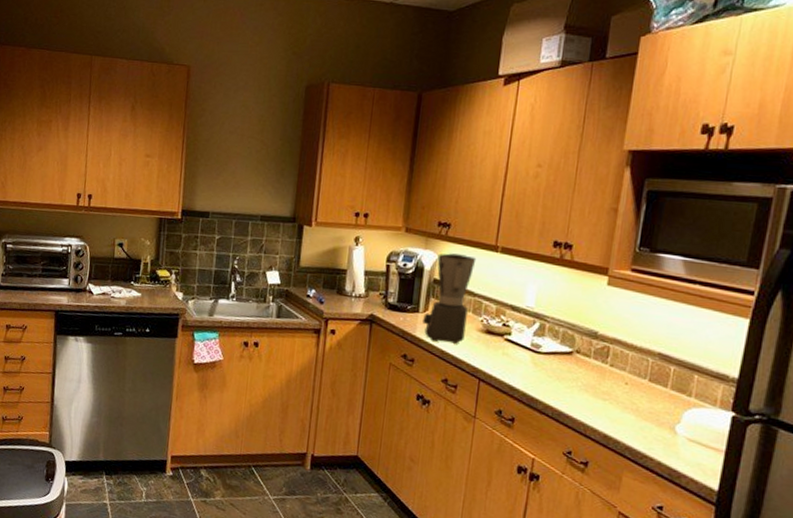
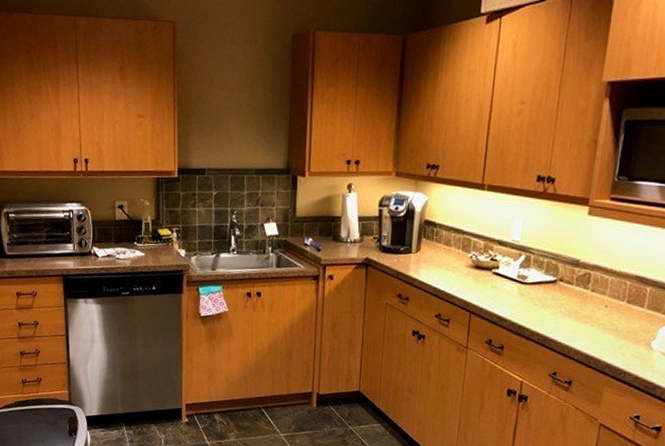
blender: present [423,253,477,344] -> none [415,194,465,281]

